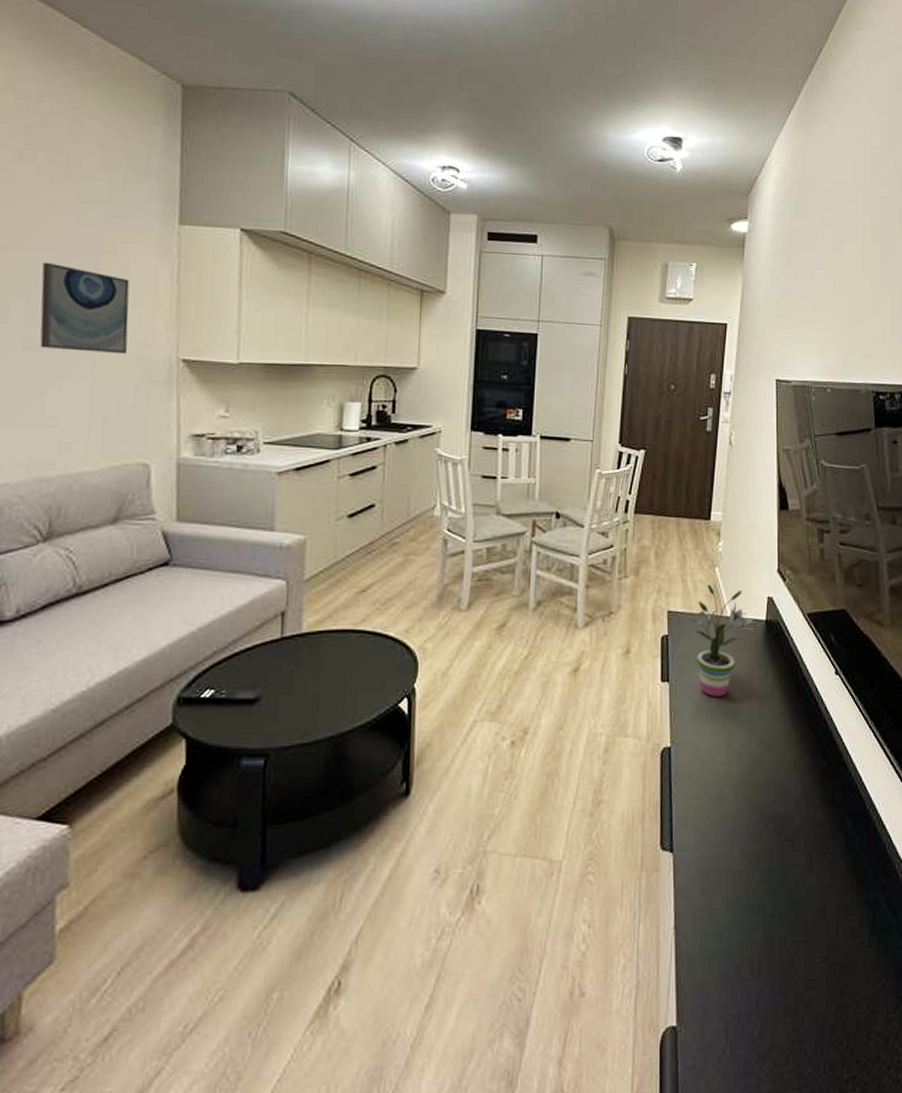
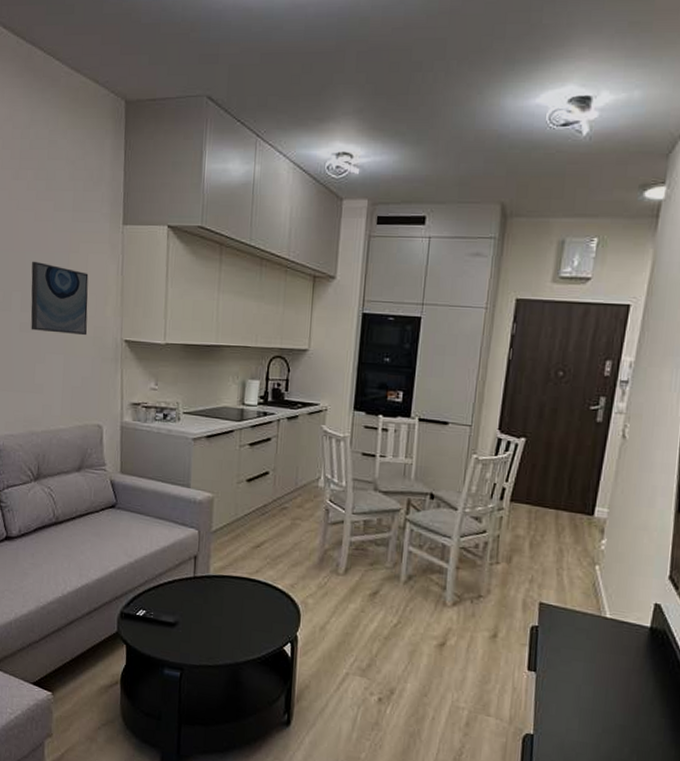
potted plant: present [688,584,754,697] -> none [561,581,636,697]

